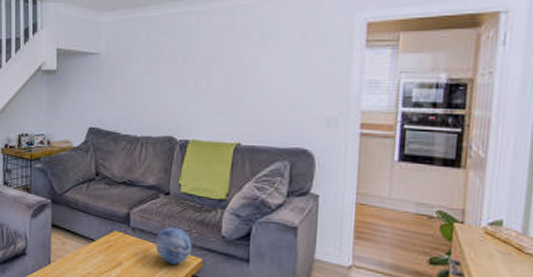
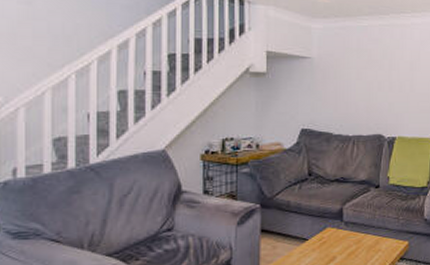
decorative orb: present [155,227,192,265] -> none [367,216,400,251]

